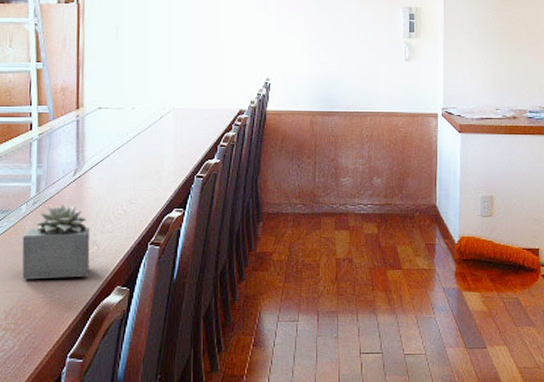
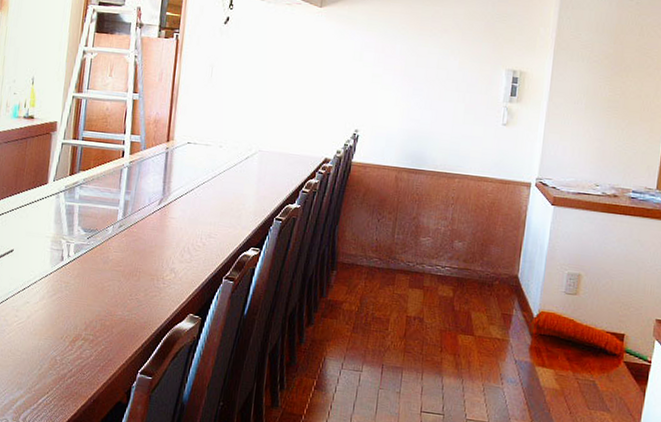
succulent plant: present [22,205,90,280] -> none [103,231,169,301]

